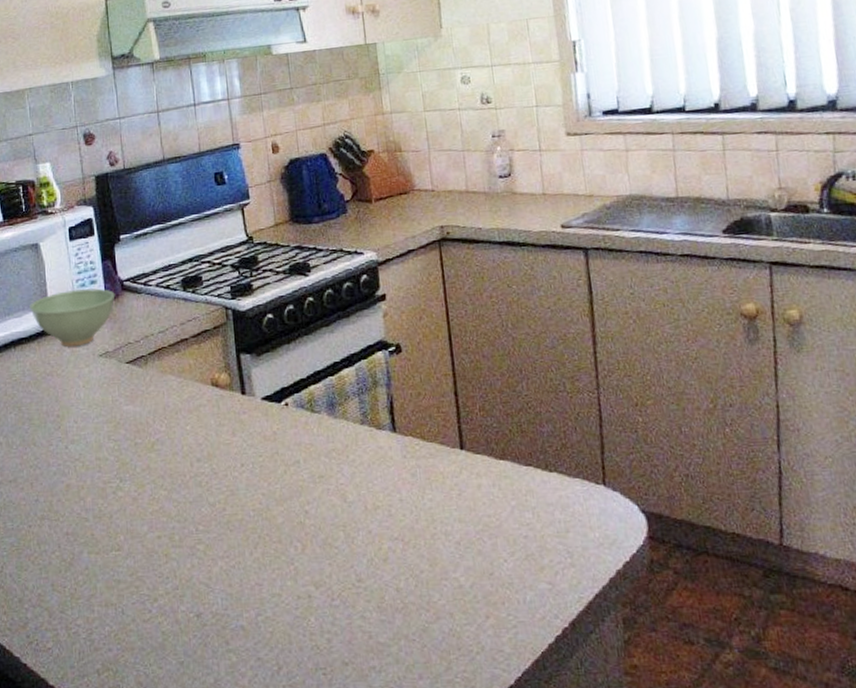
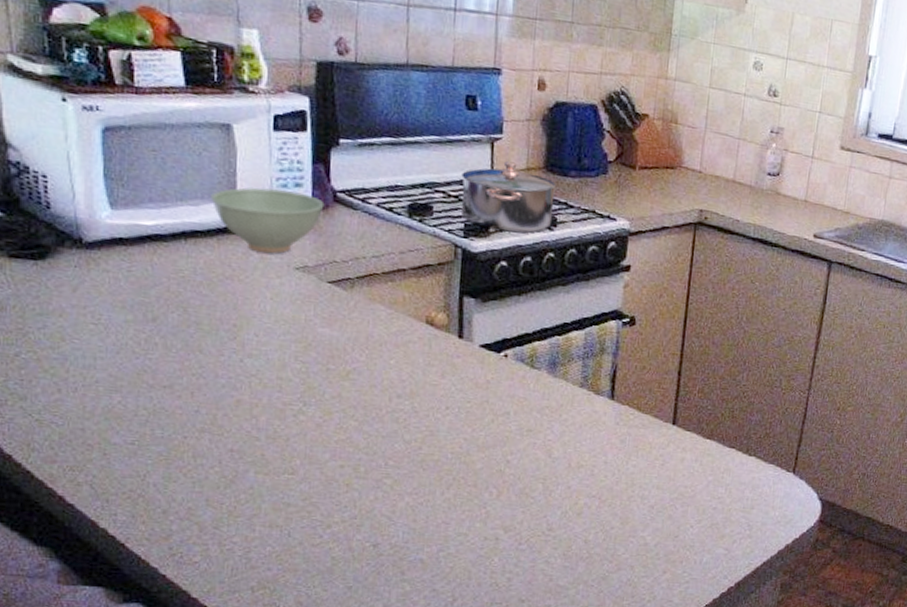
cooking pot: none [221,221,306,287] -> present [461,161,556,233]

